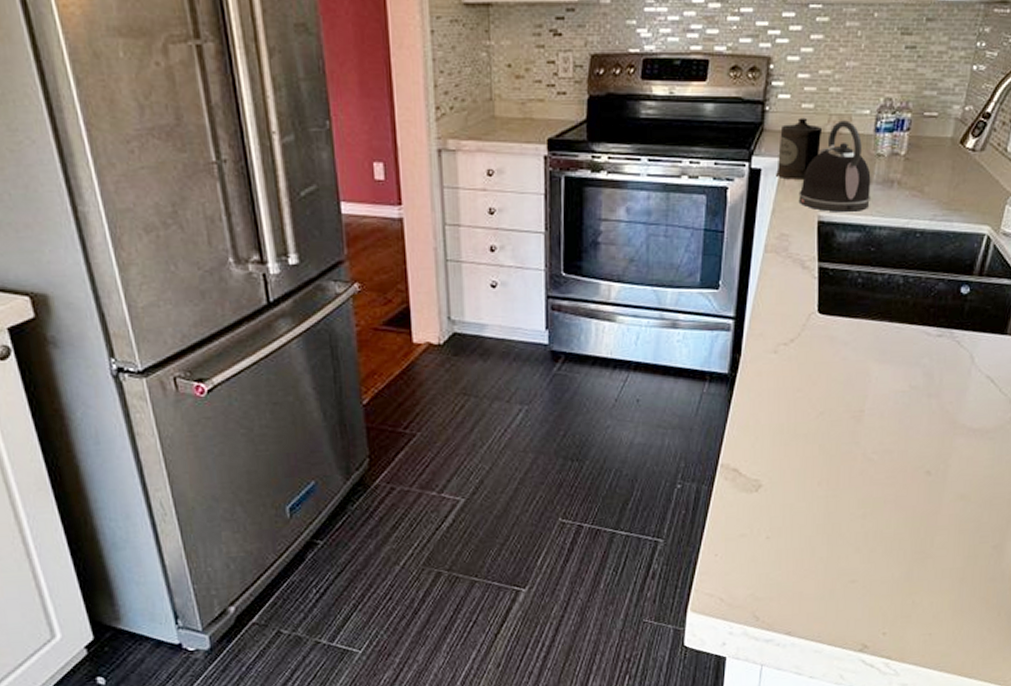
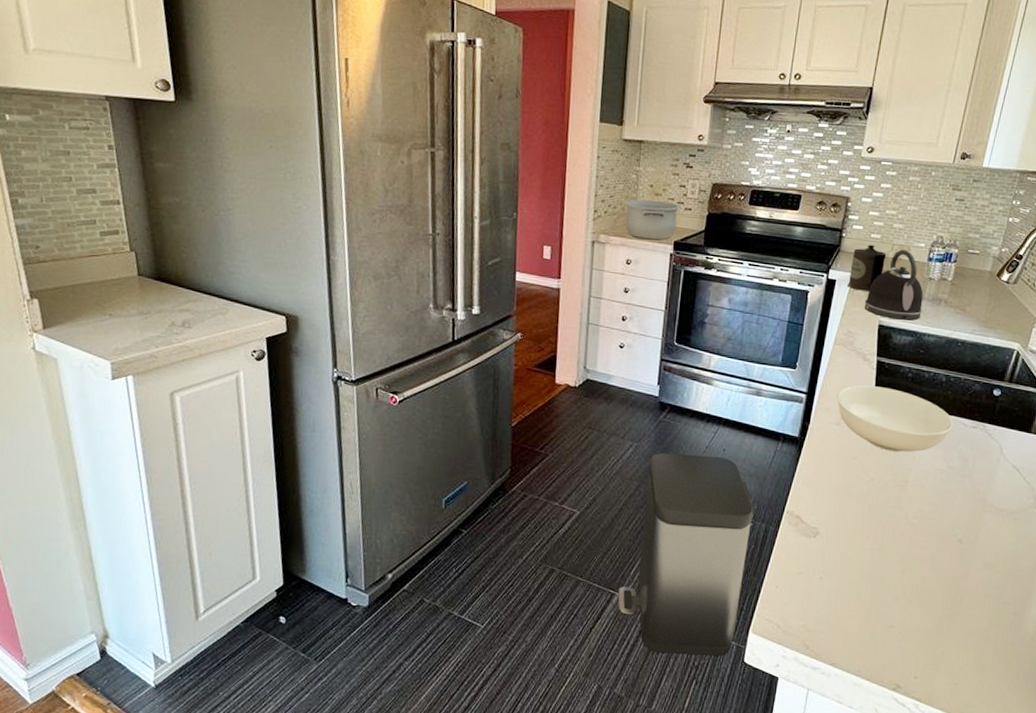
cooking pot: none [475,85,551,140] -> present [624,199,680,241]
pedal bin: none [524,409,681,651] -> present [617,452,754,656]
bowl: none [772,299,915,377] -> present [836,385,954,452]

